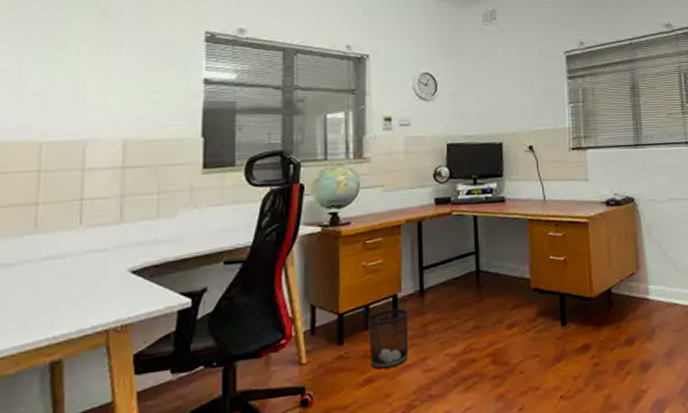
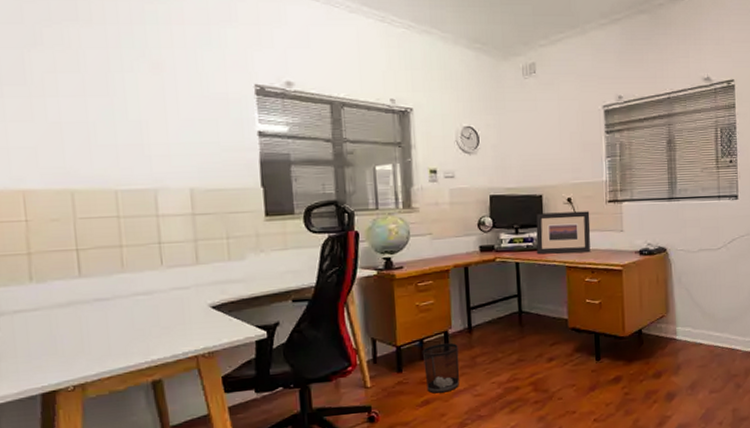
picture frame: none [495,159,554,207] -> present [536,211,591,255]

